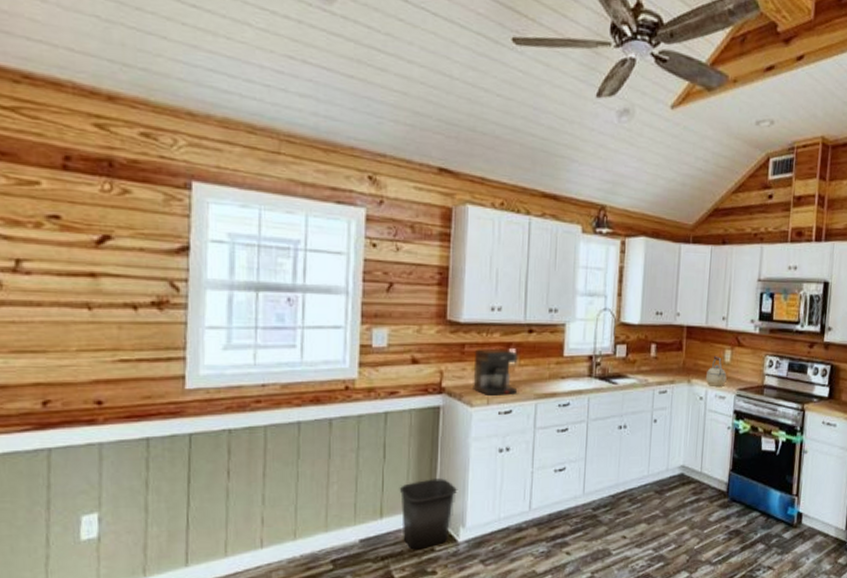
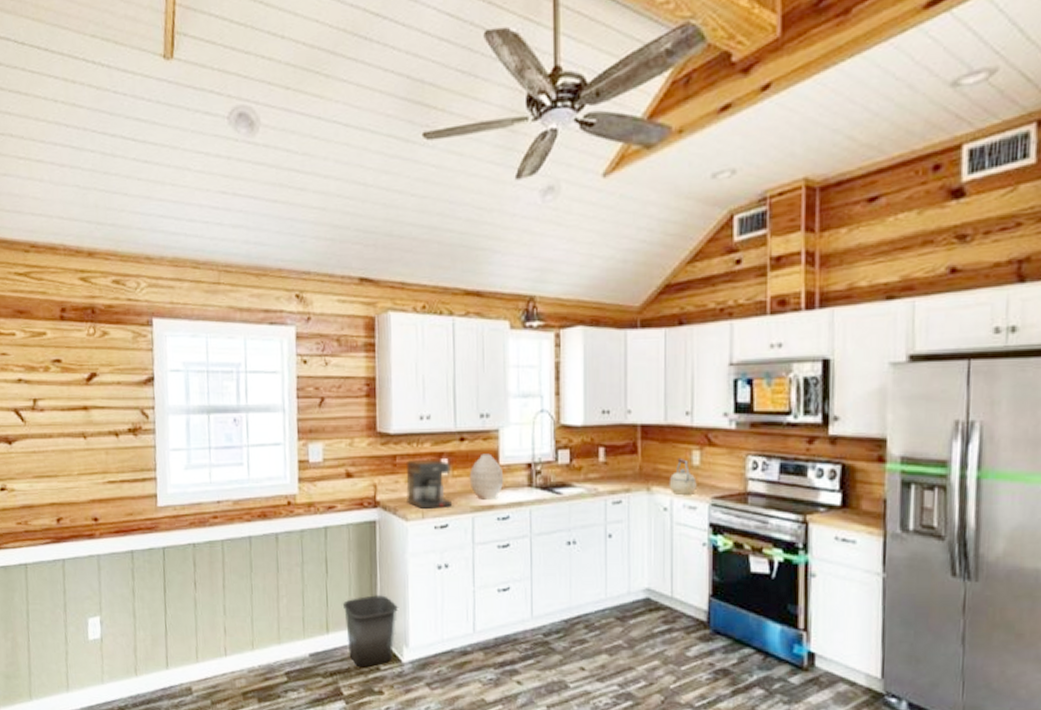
vase: none [534,345,567,388] -> present [469,453,504,500]

